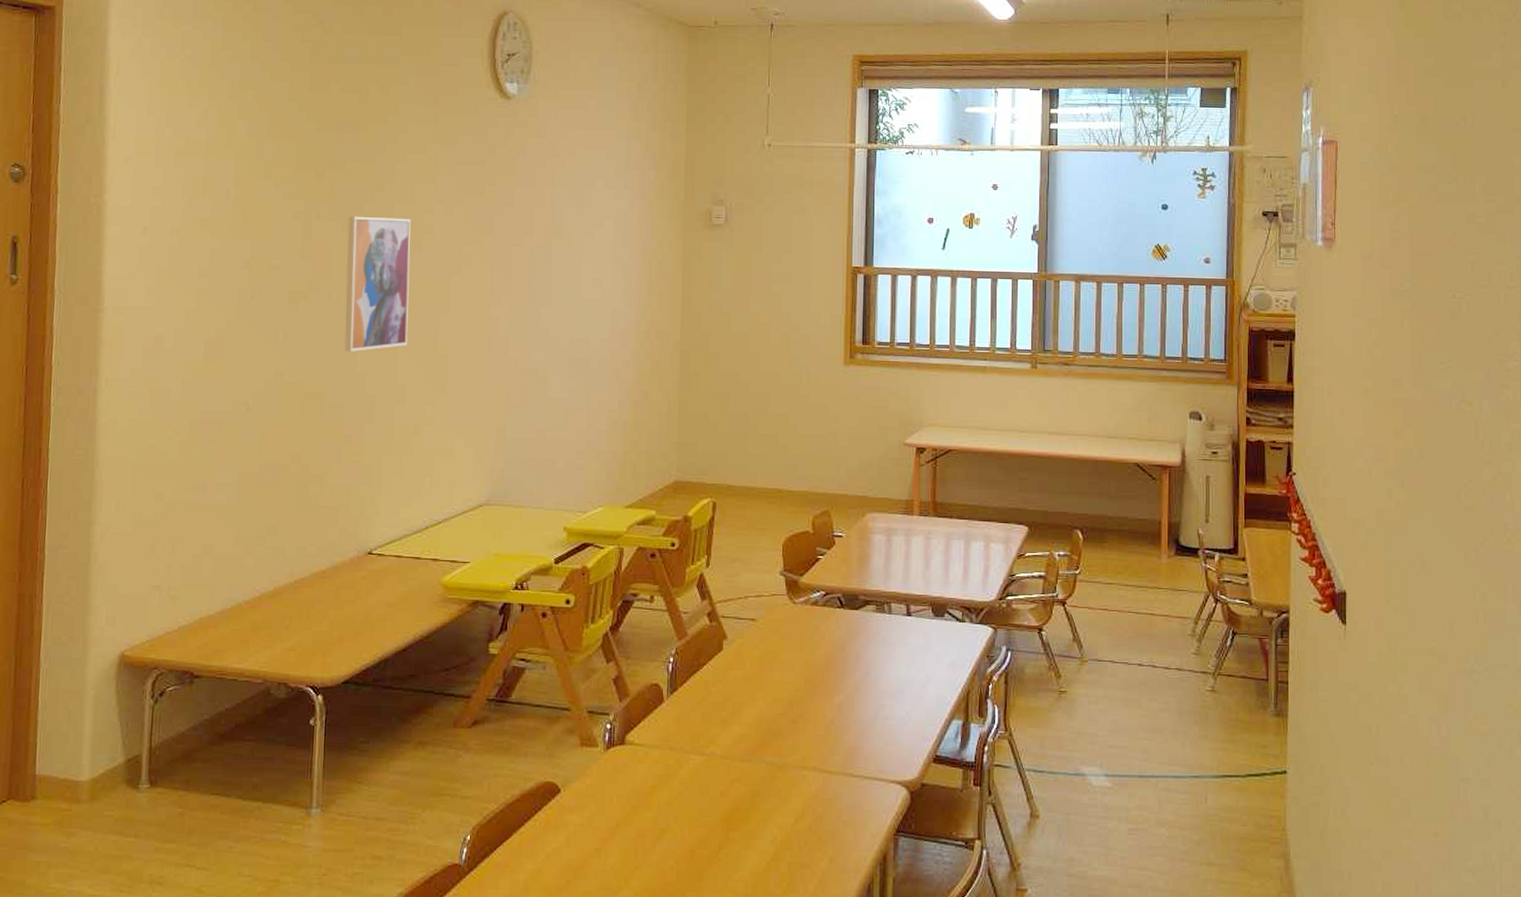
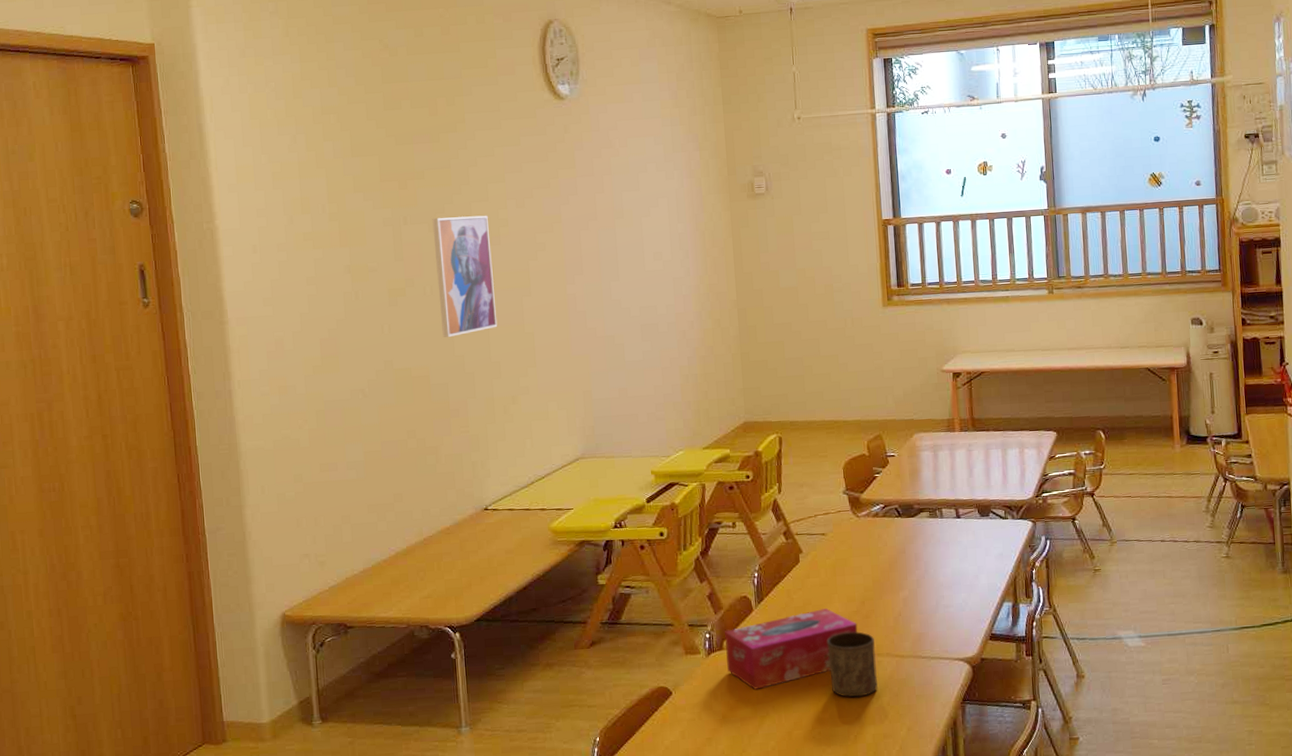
tissue box: none [627,707,783,796] -> present [725,608,858,690]
cup: none [745,738,801,816] -> present [827,631,878,698]

